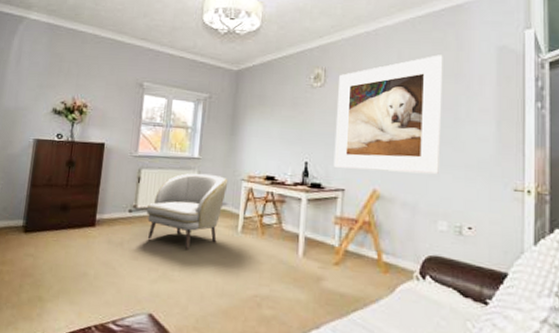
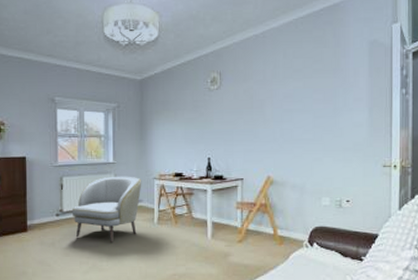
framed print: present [333,55,443,175] -> none [232,52,323,160]

